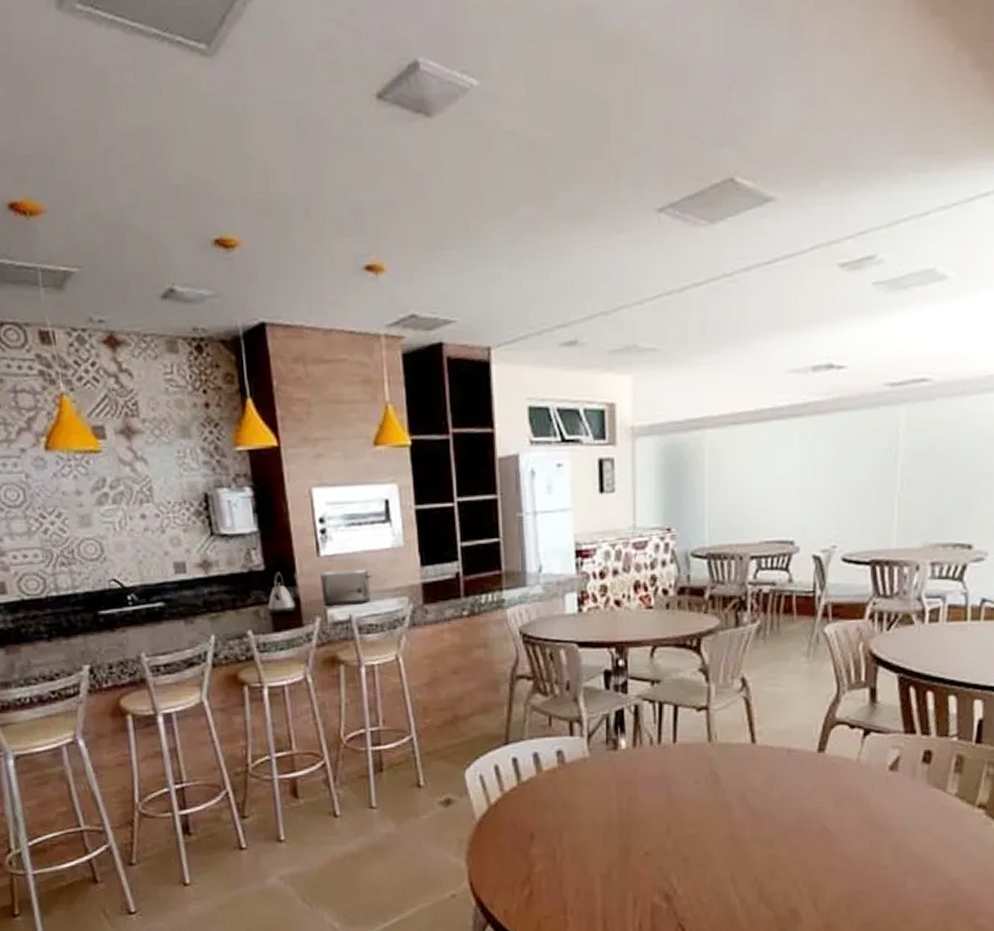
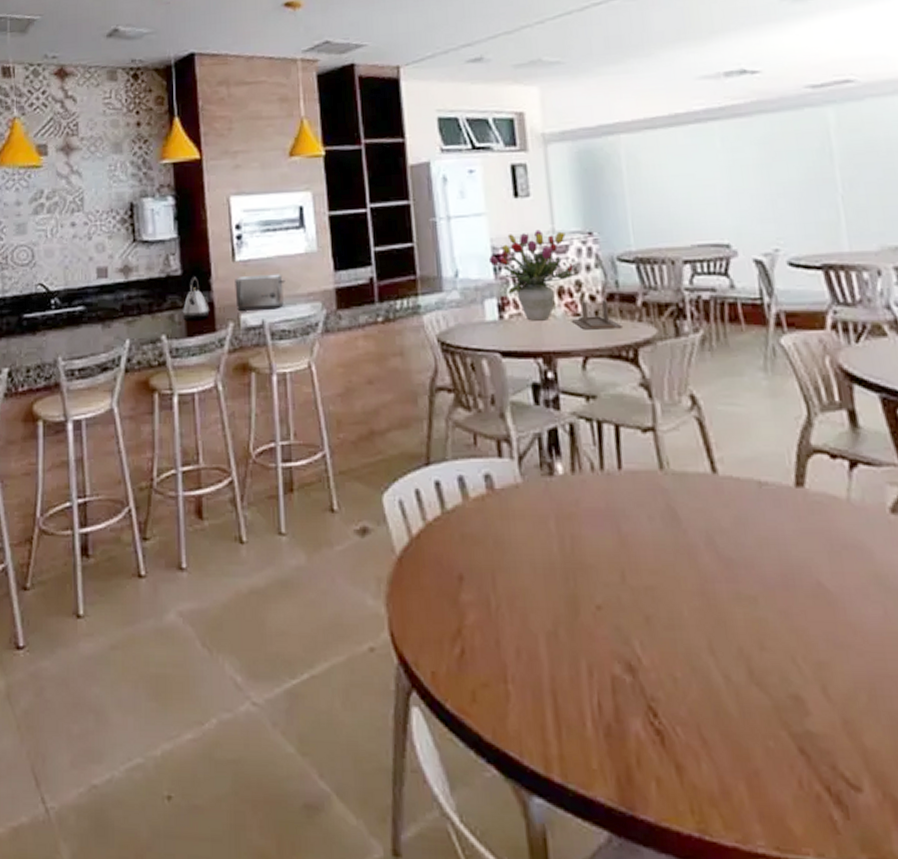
flower arrangement: none [571,525,653,614] -> present [488,229,576,321]
napkin holder: none [645,594,689,622] -> present [572,300,622,330]

